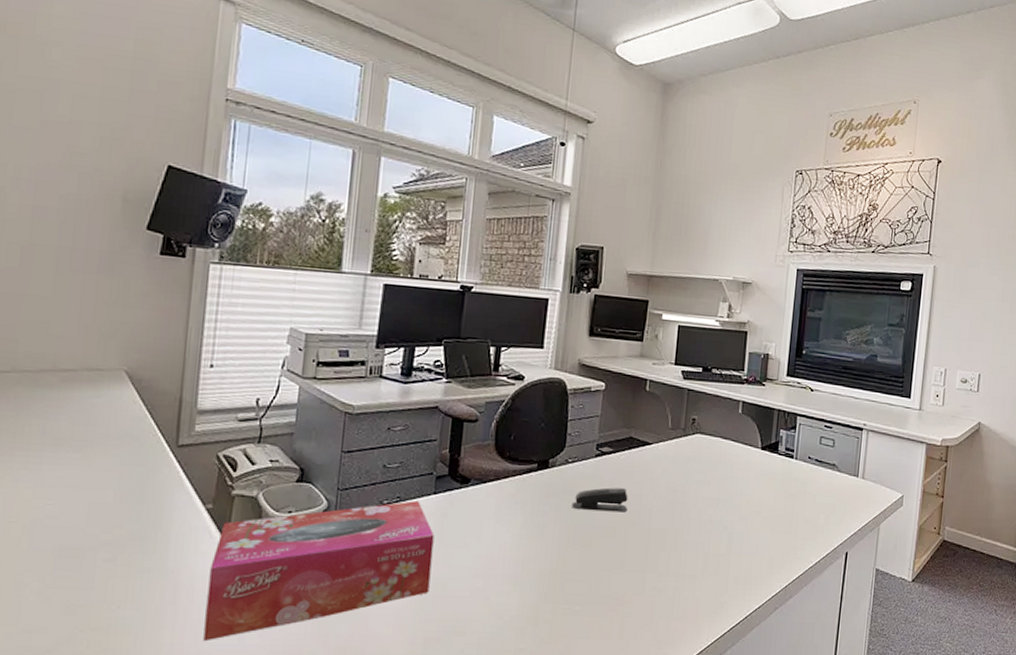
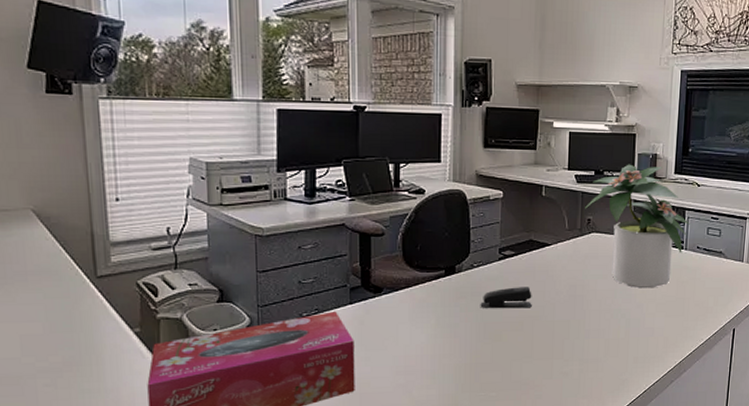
potted plant: none [690,362,802,500] -> present [585,164,690,289]

